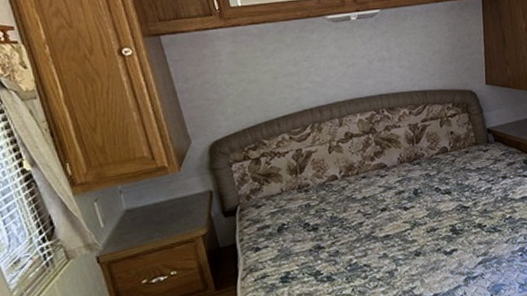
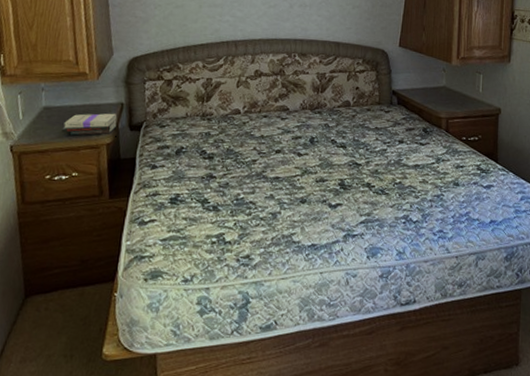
books: none [150,202,209,234] -> present [61,113,117,136]

